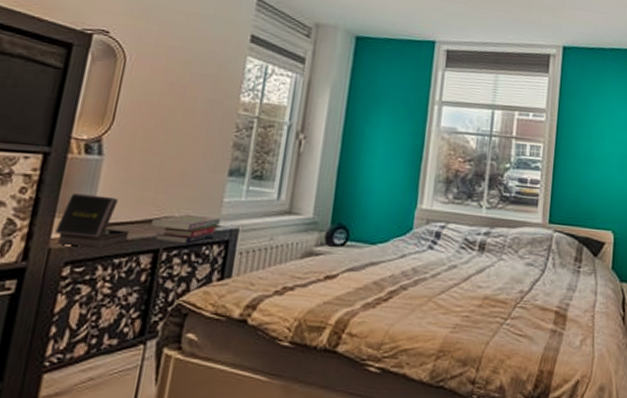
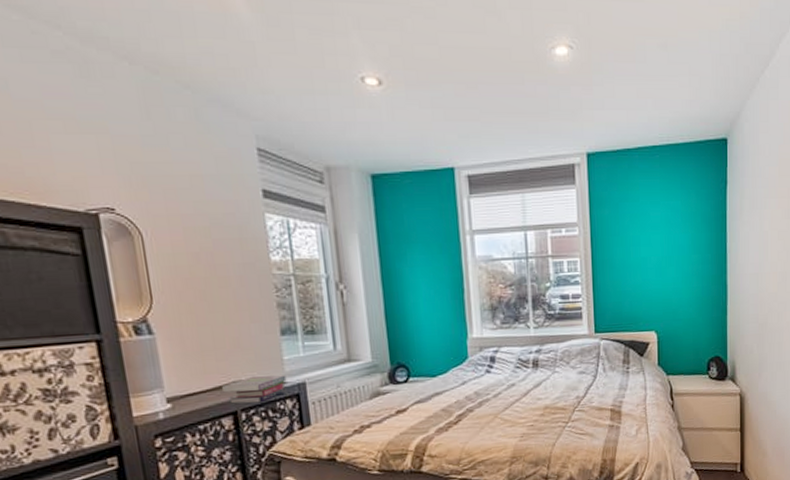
jewelry box: present [55,193,129,249] -> none [134,371,206,421]

